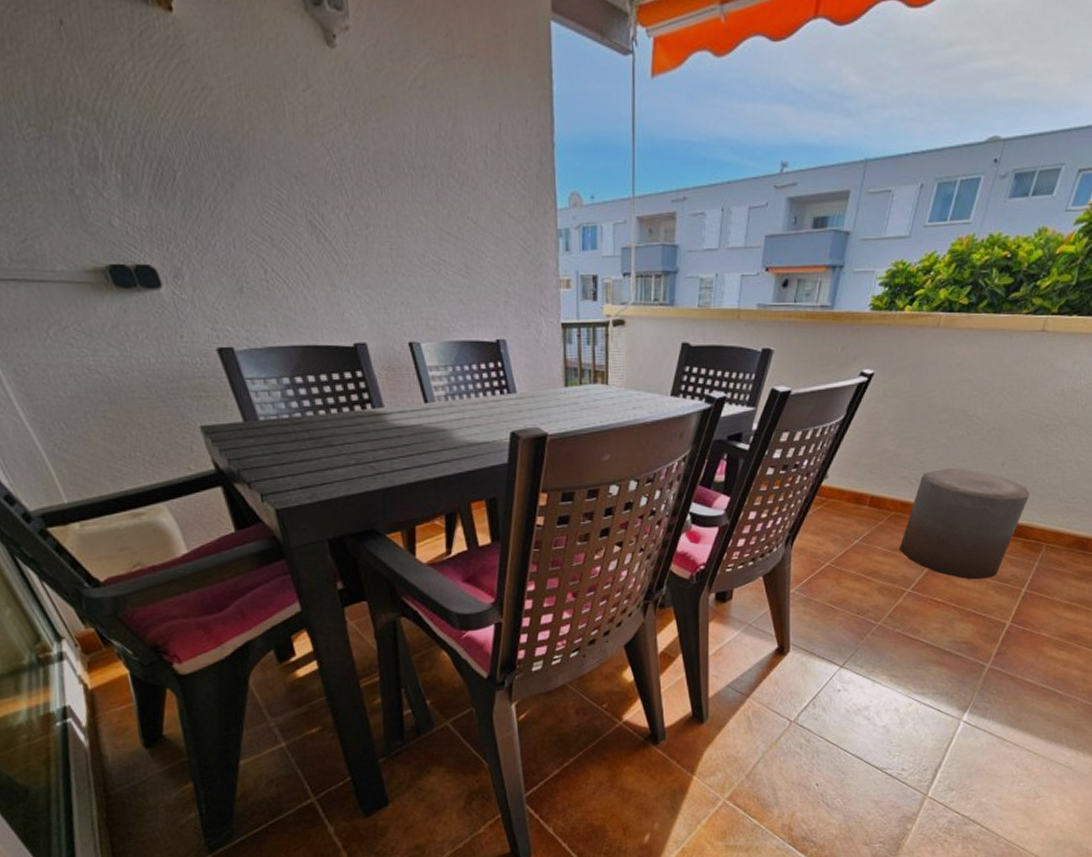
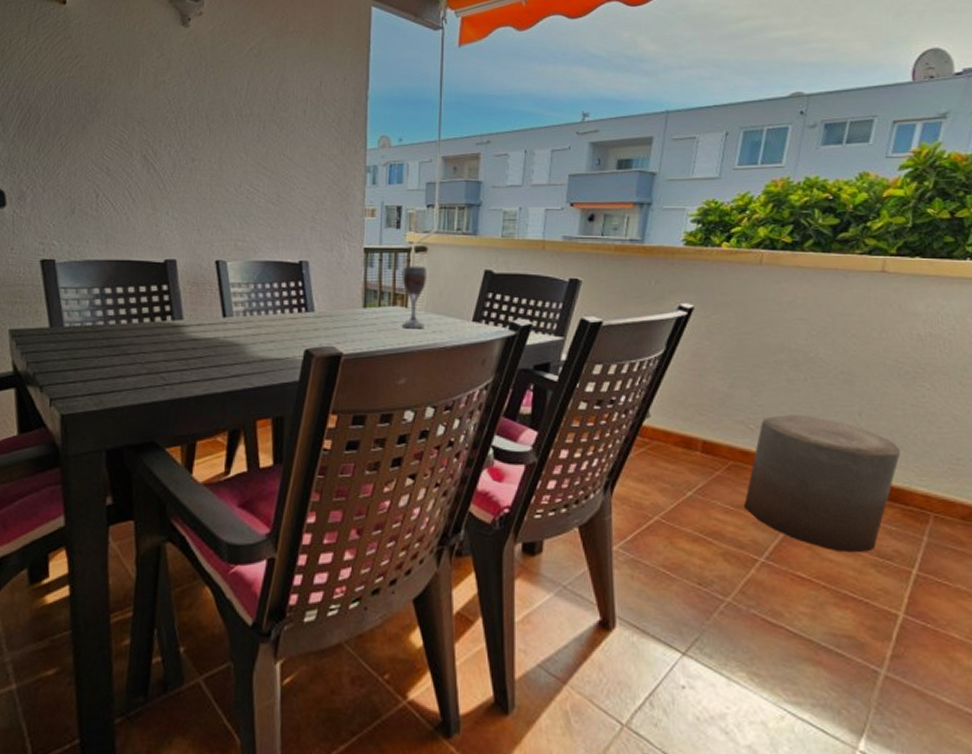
cup: none [601,340,626,406] -> present [401,265,427,329]

